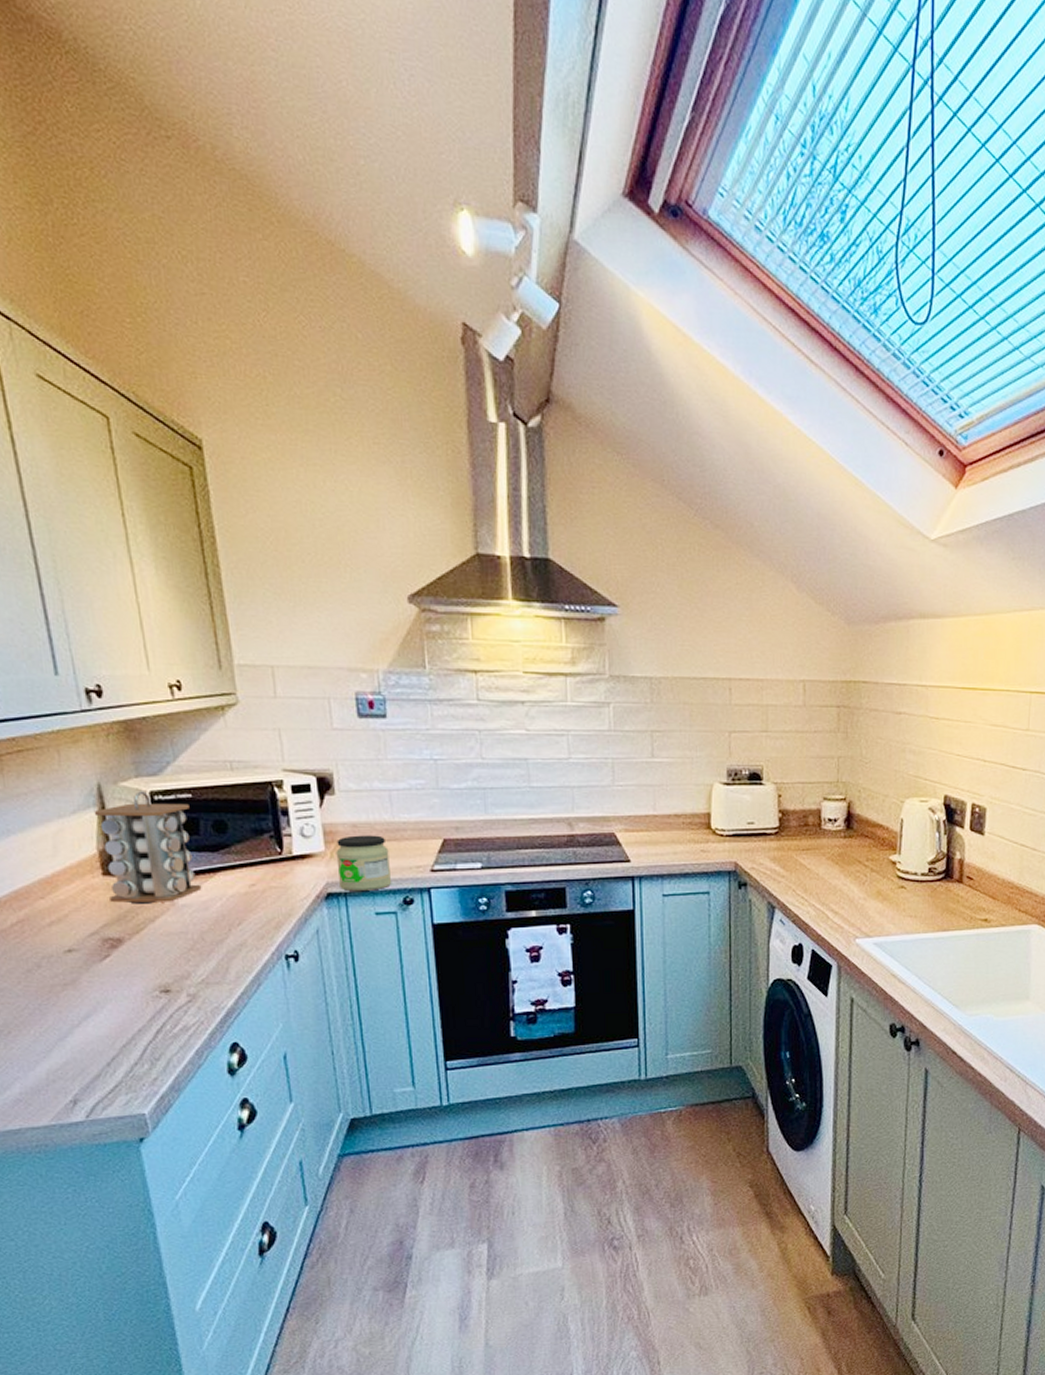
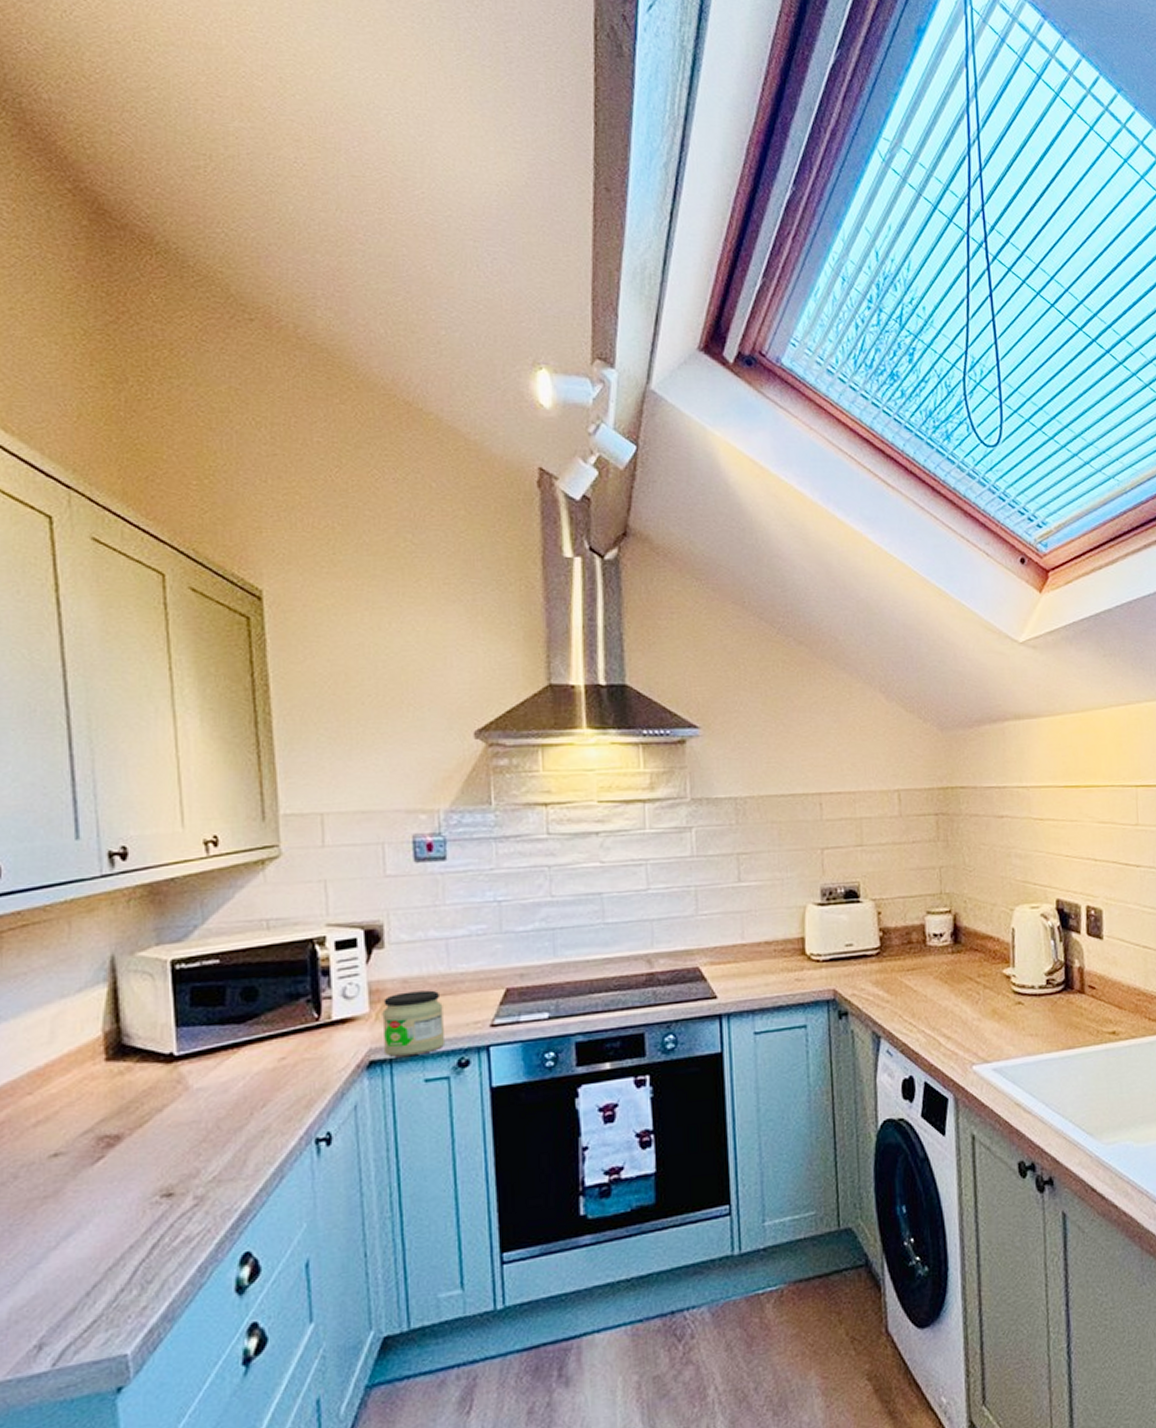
spice rack: present [93,791,202,904] -> none [103,960,222,1093]

